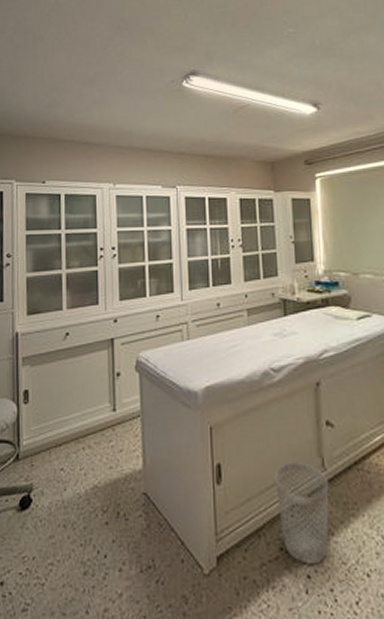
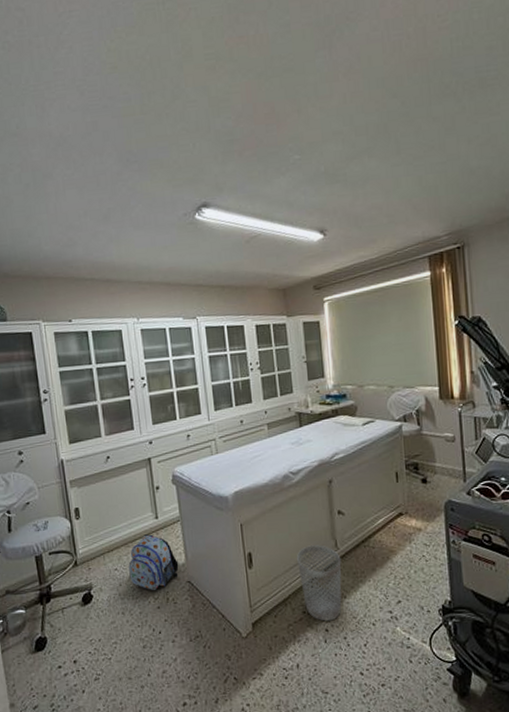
backpack: none [77,429,135,500] -> present [128,534,179,590]

